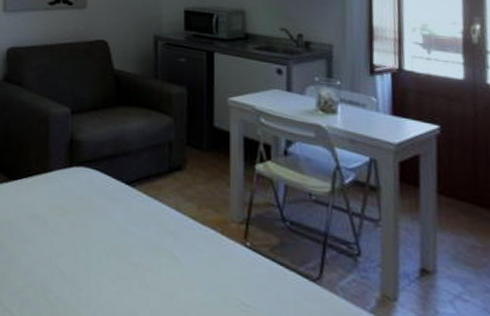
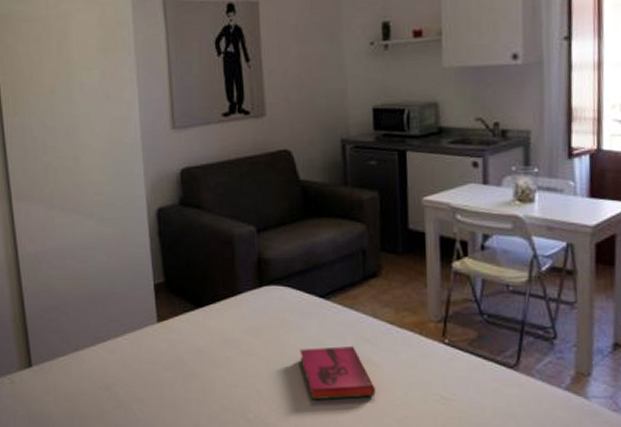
hardback book: none [103,233,176,293] -> present [299,345,376,400]

